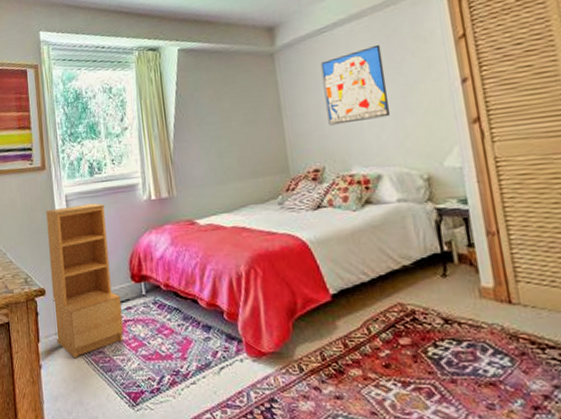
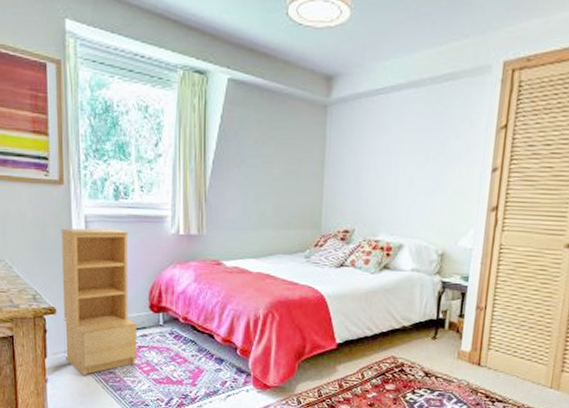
wall art: present [320,44,390,126] -> none [366,118,431,192]

